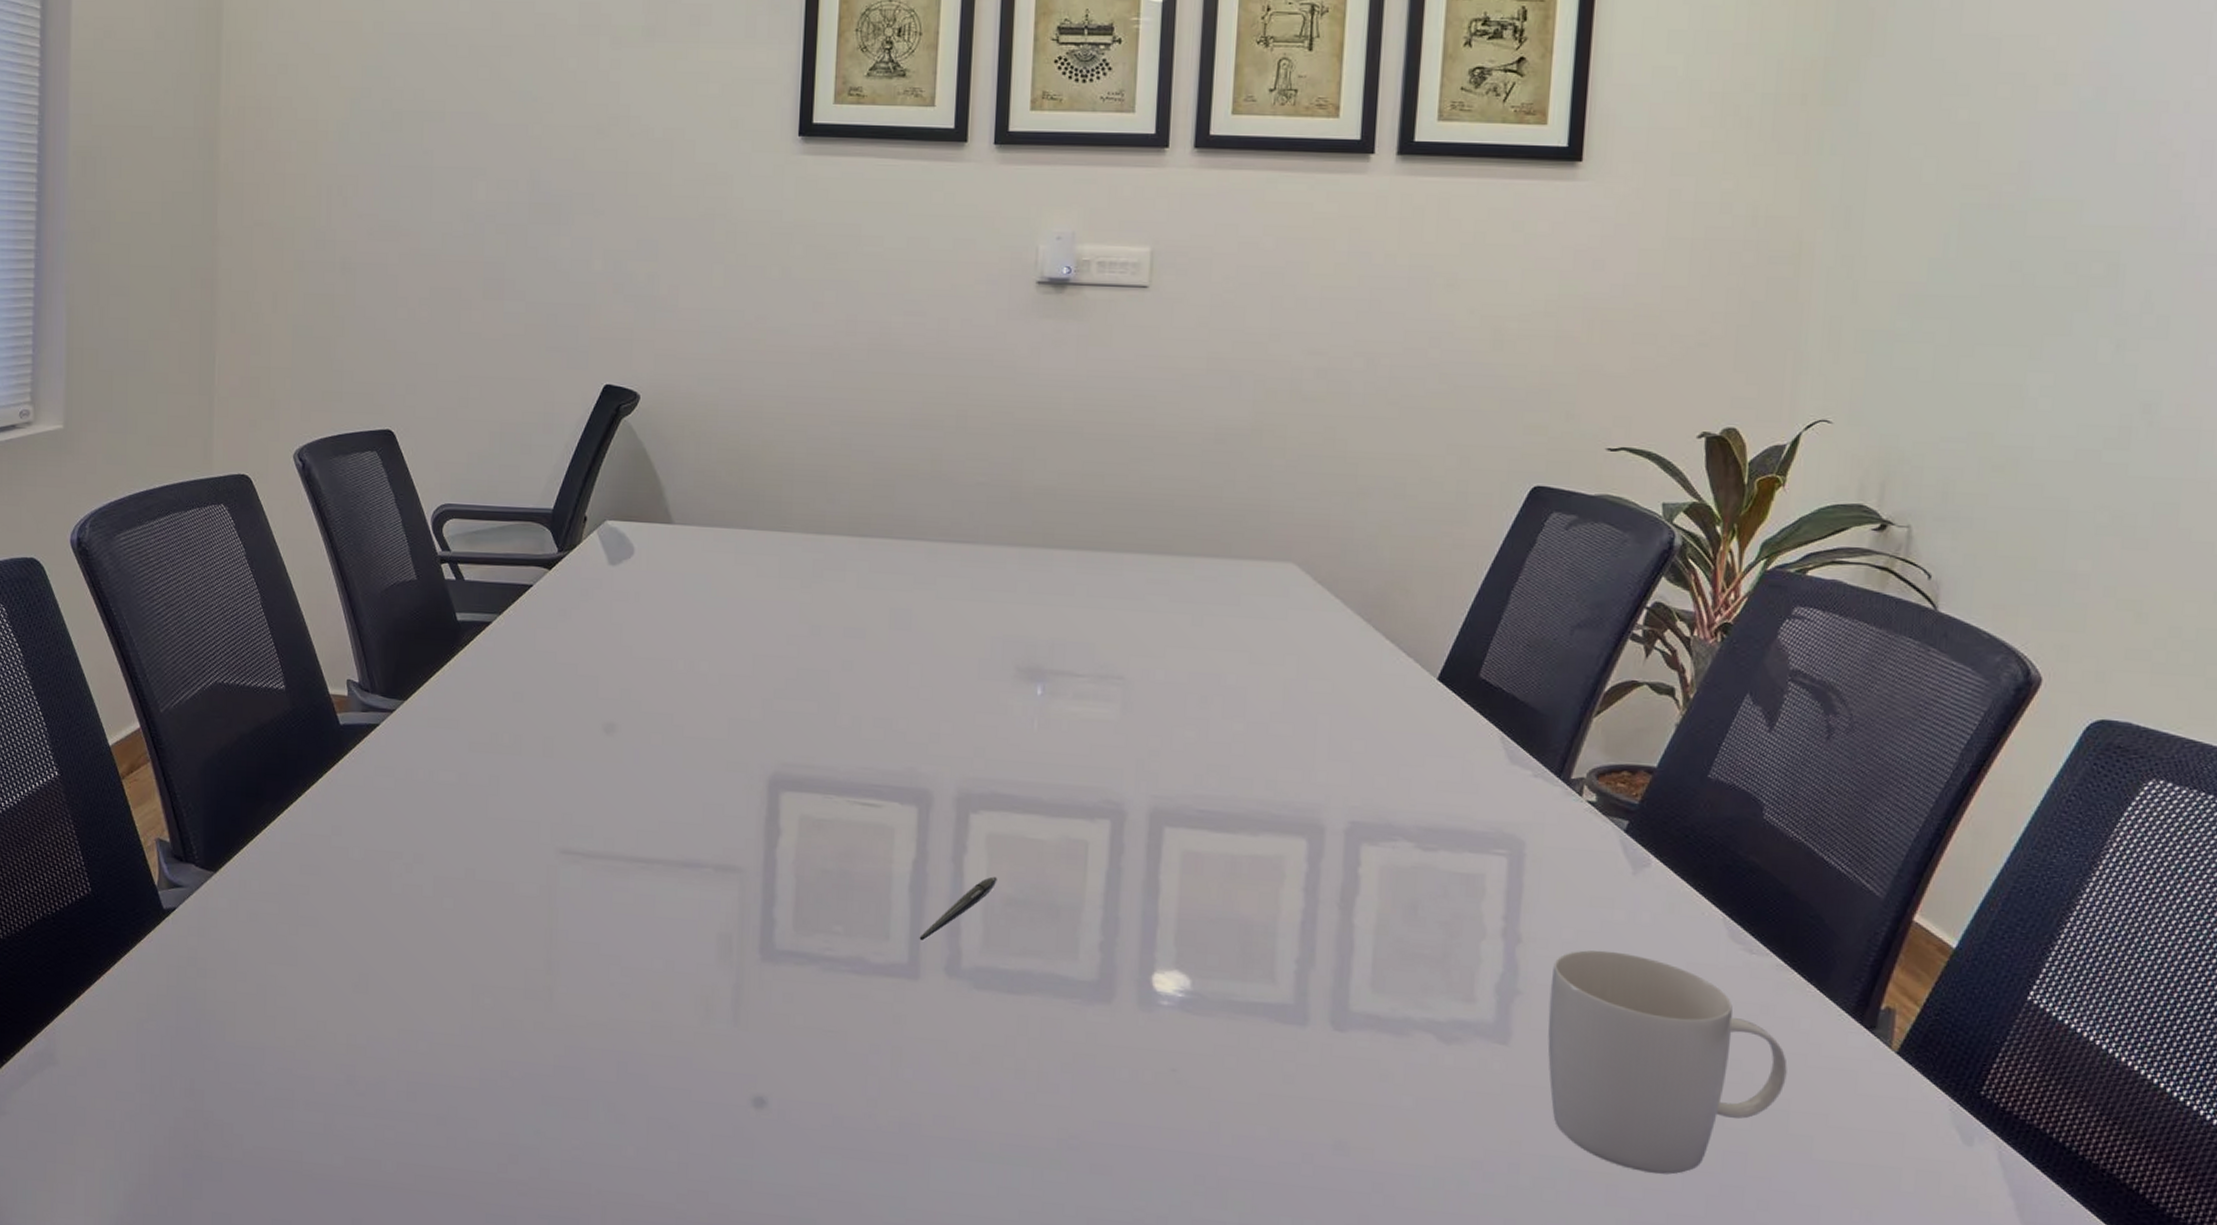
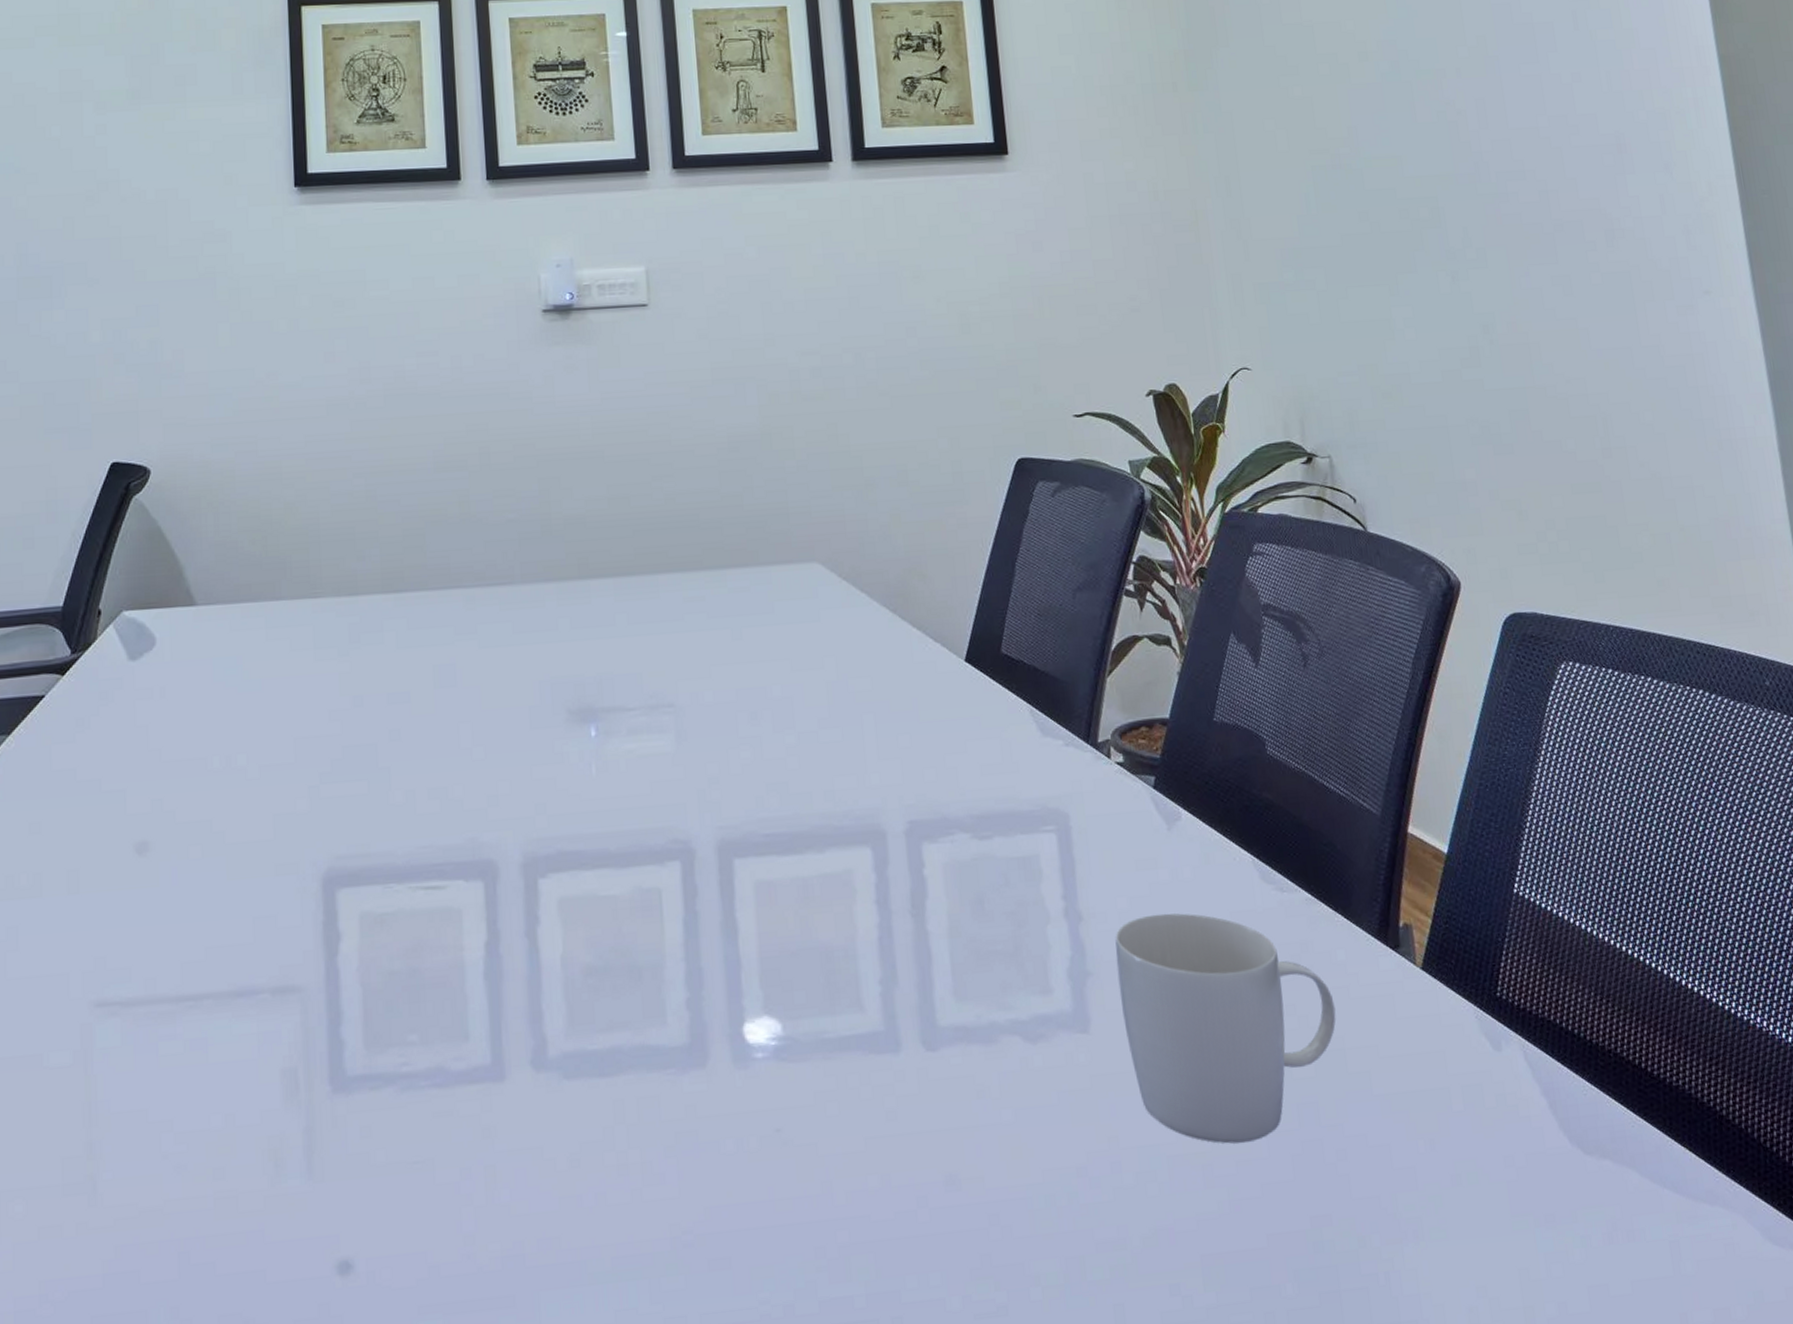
pen: present [919,876,997,941] -> none [500,945,575,1035]

